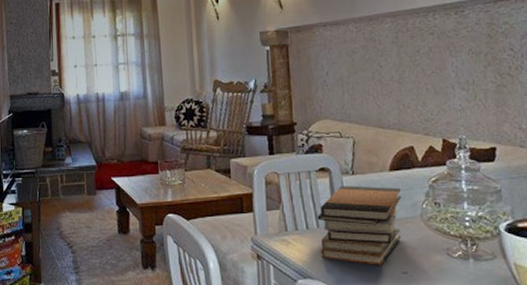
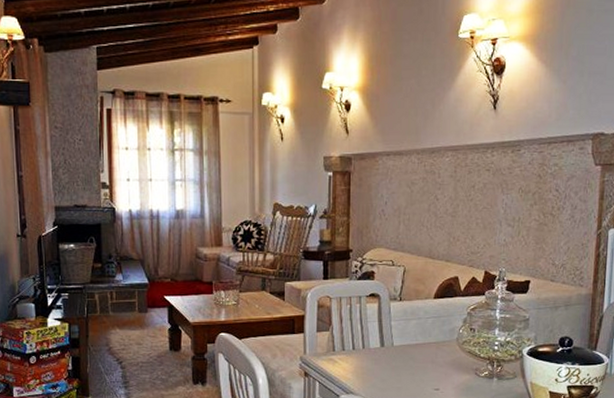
book stack: present [317,185,402,266] -> none [363,311,442,383]

